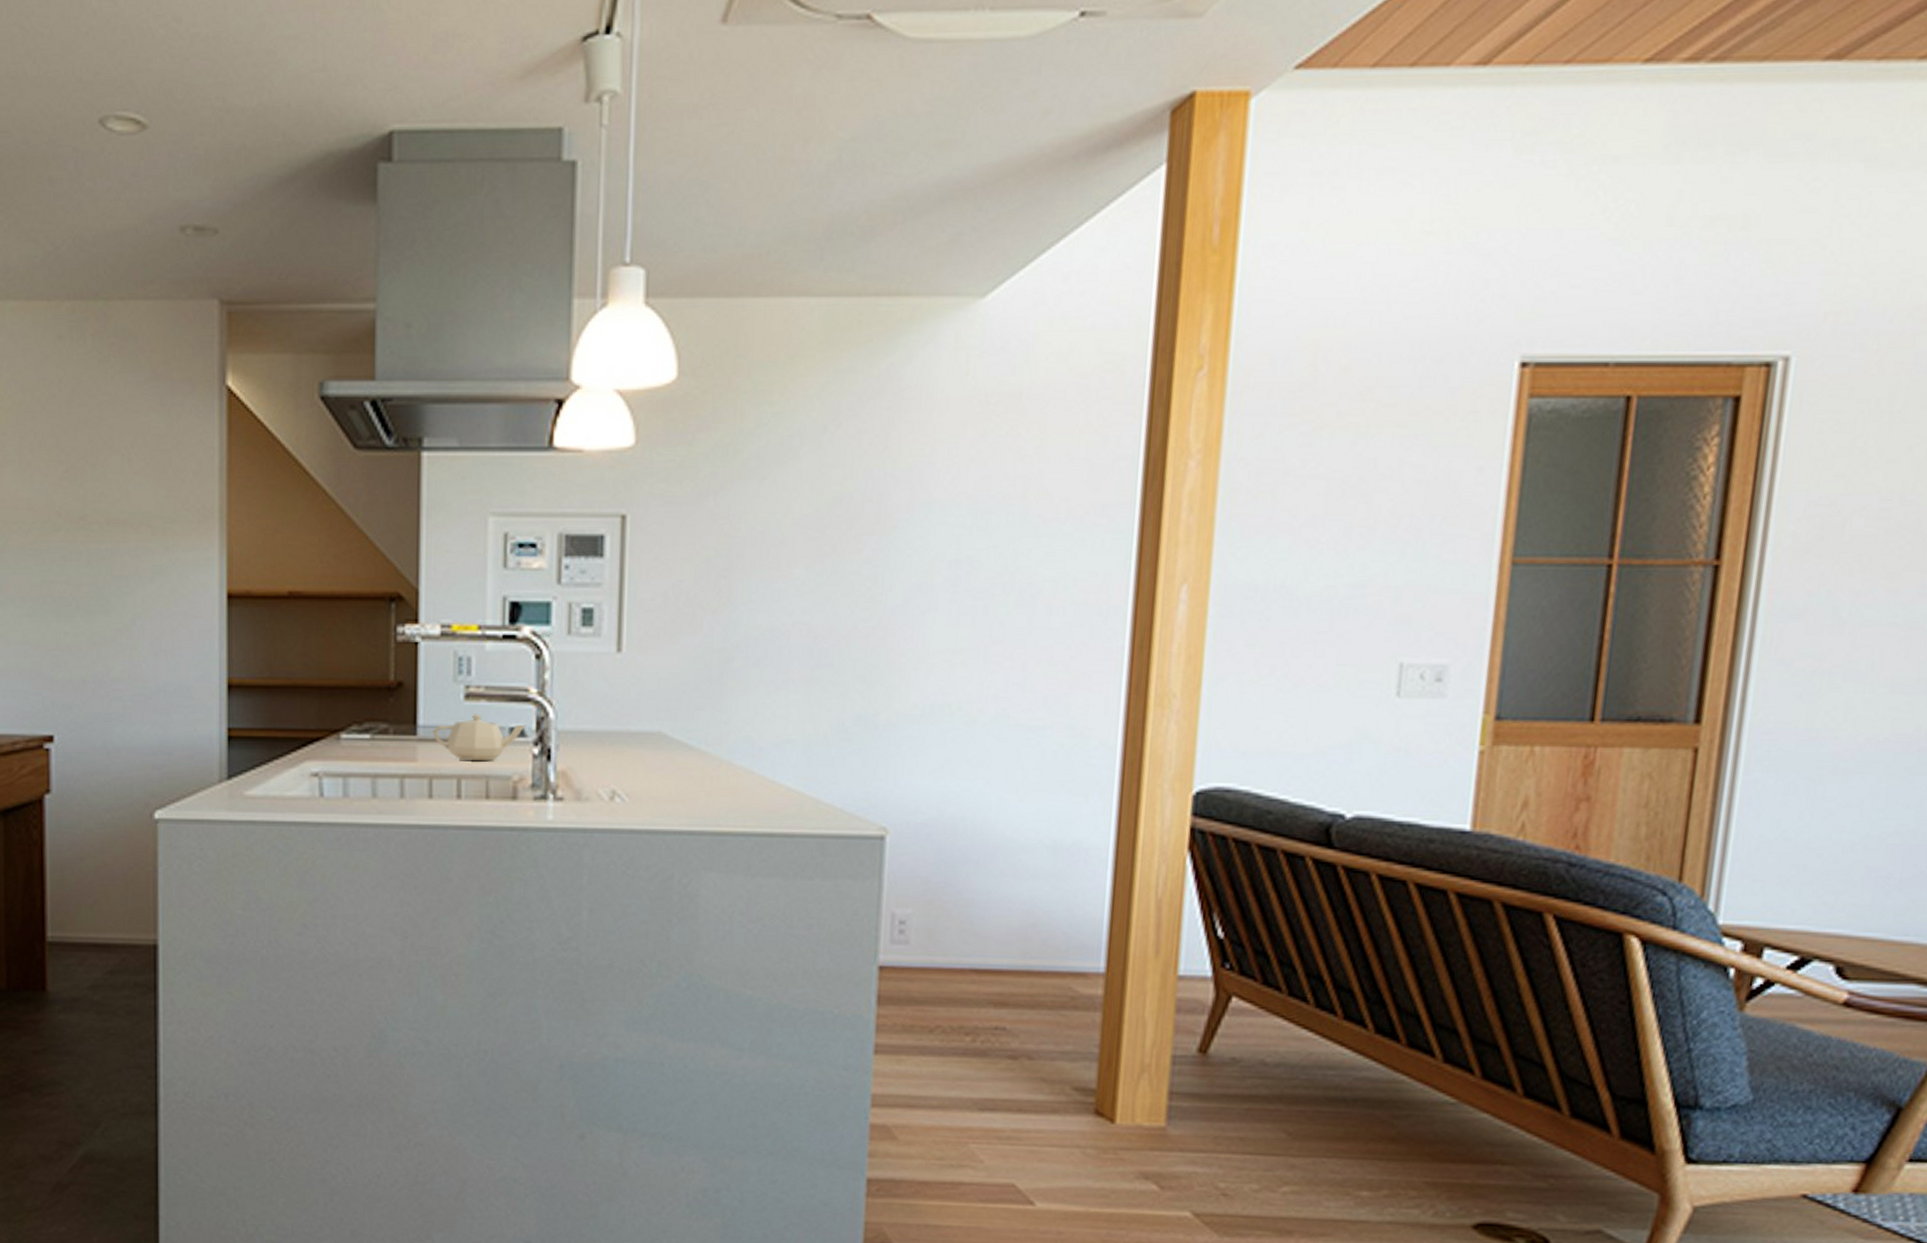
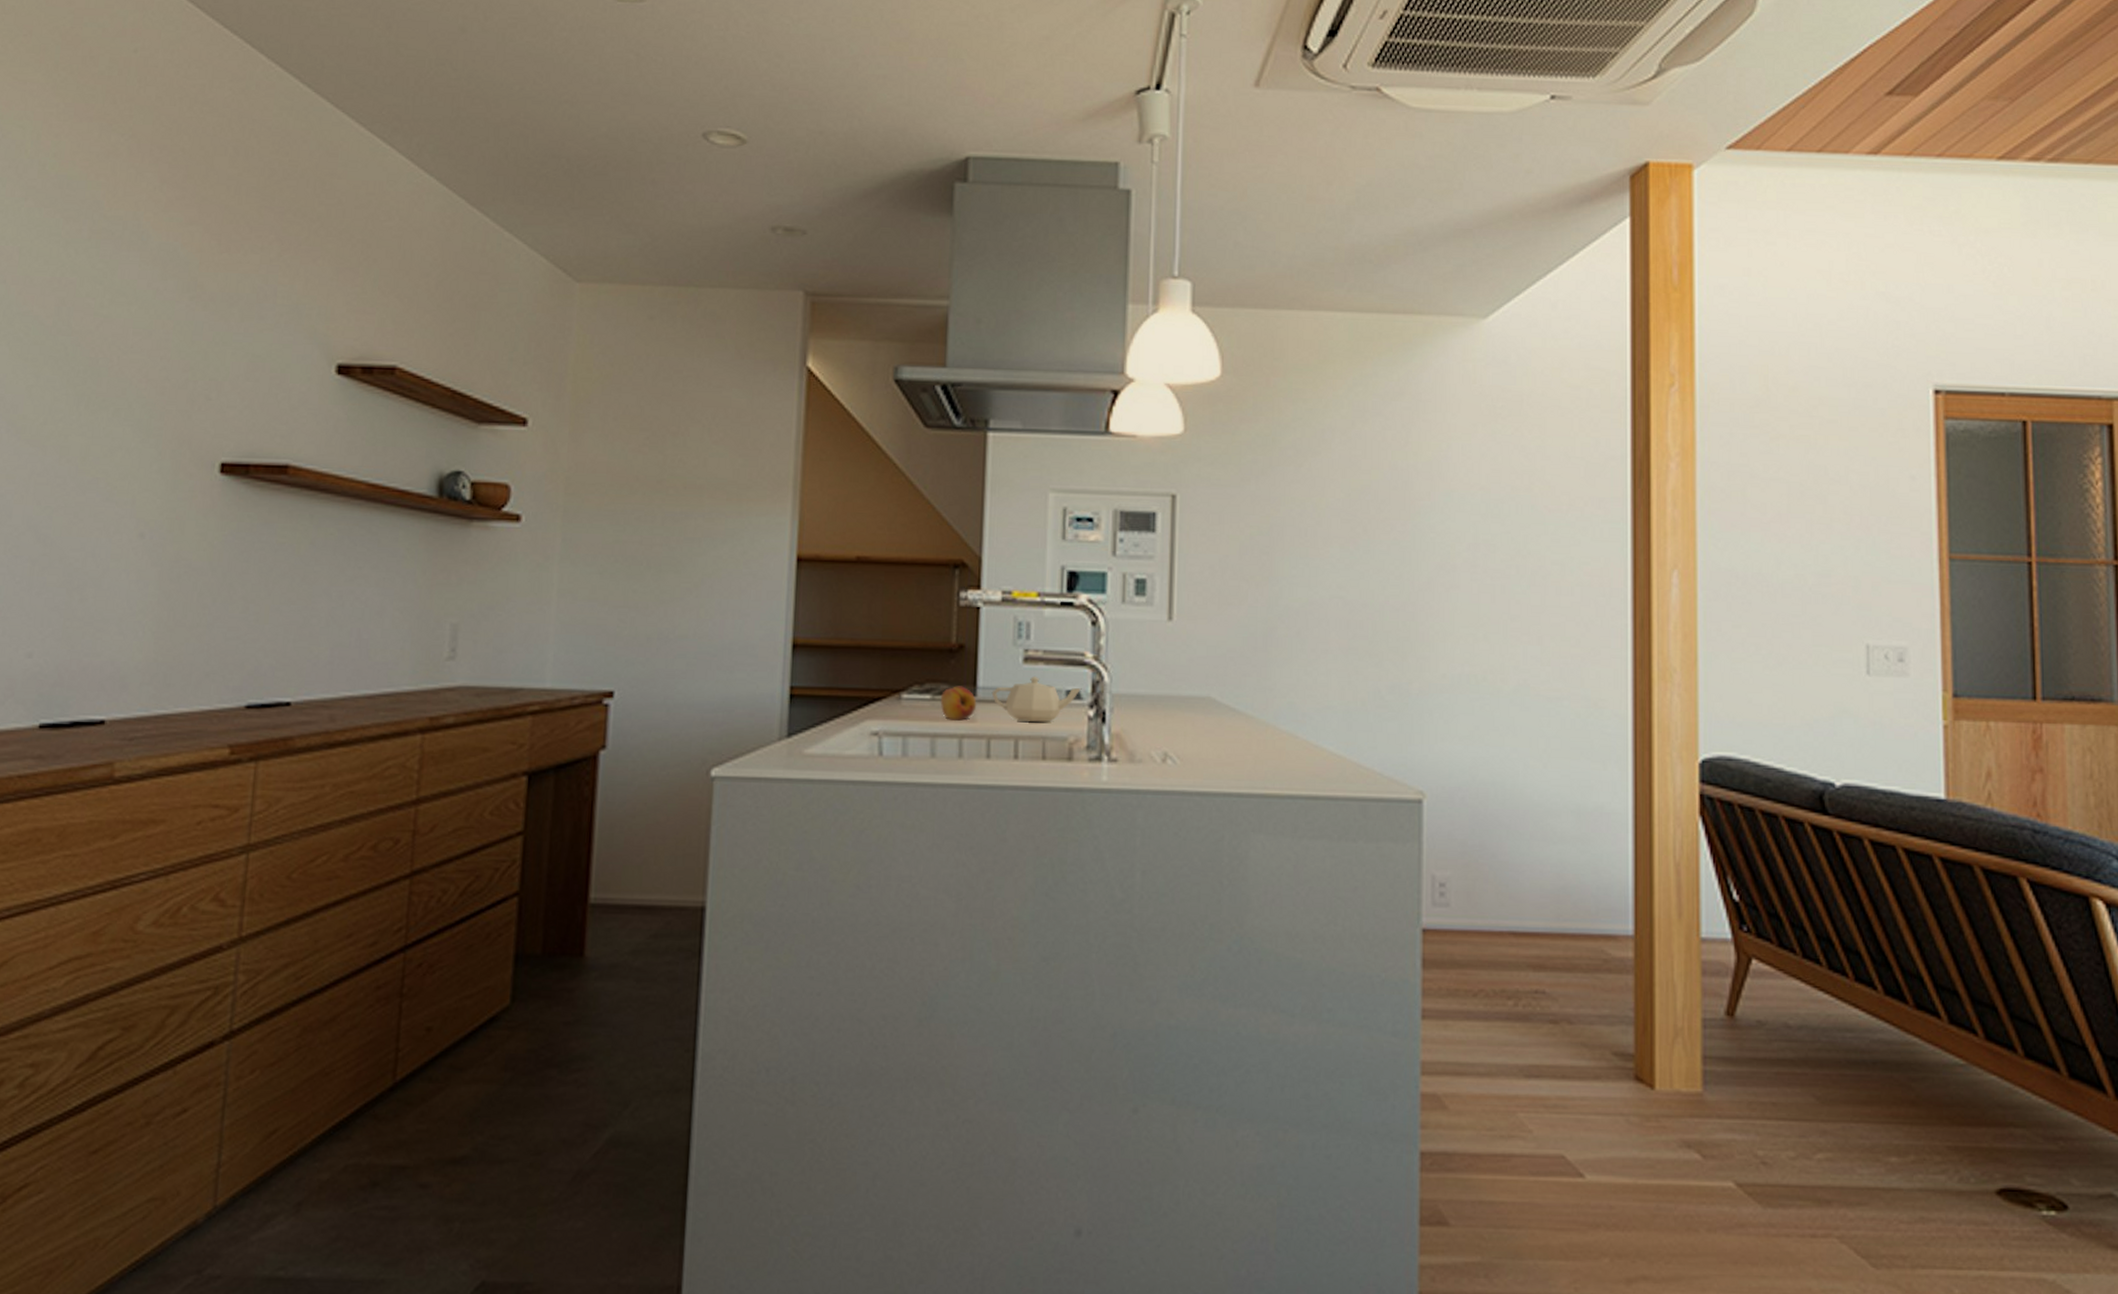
fruit: none [380,725,418,760] -> present [940,686,977,721]

